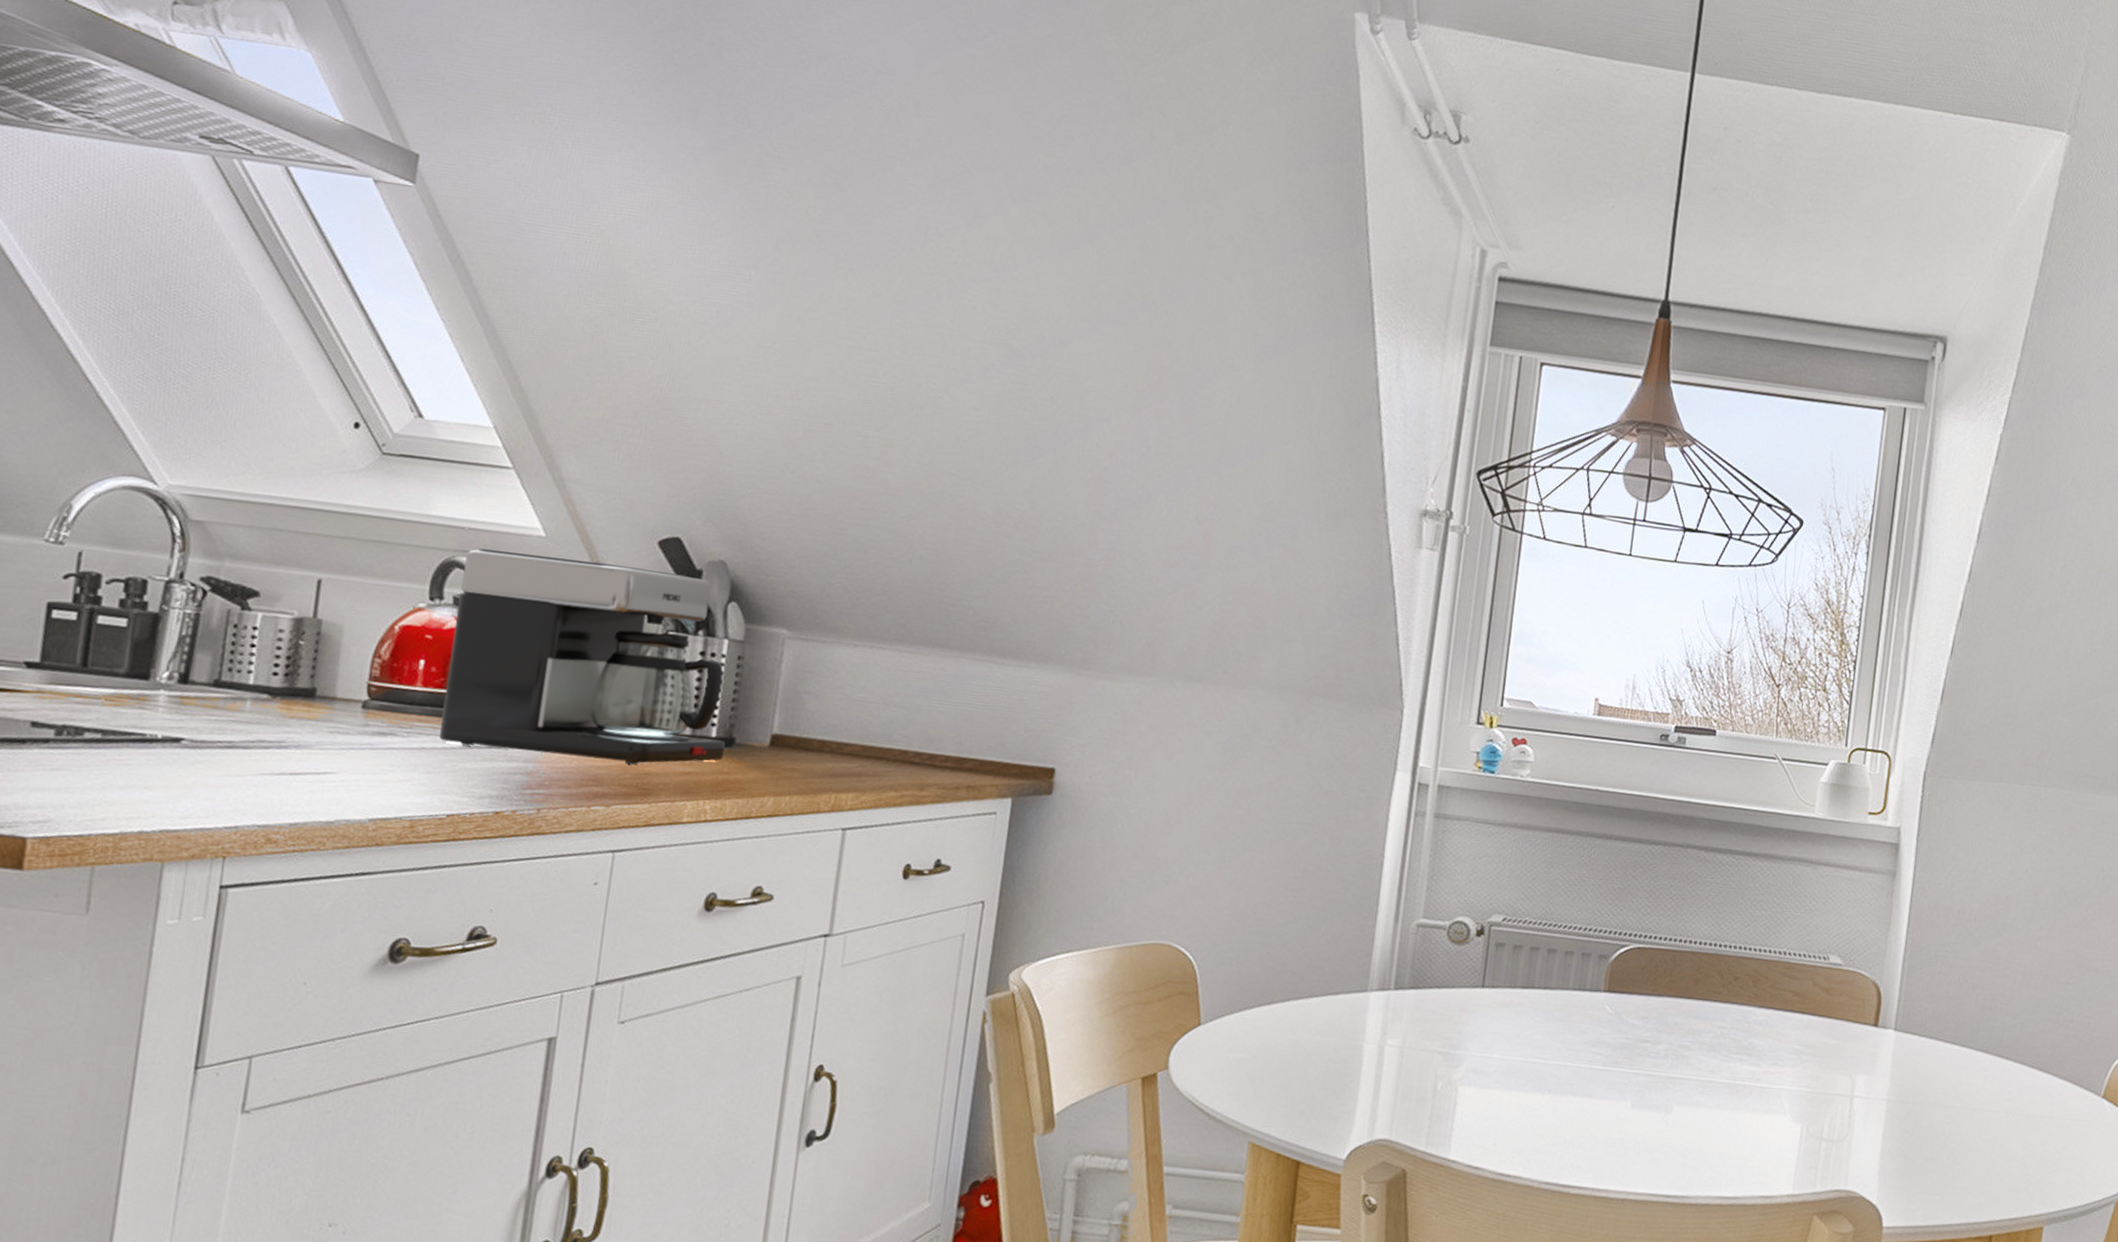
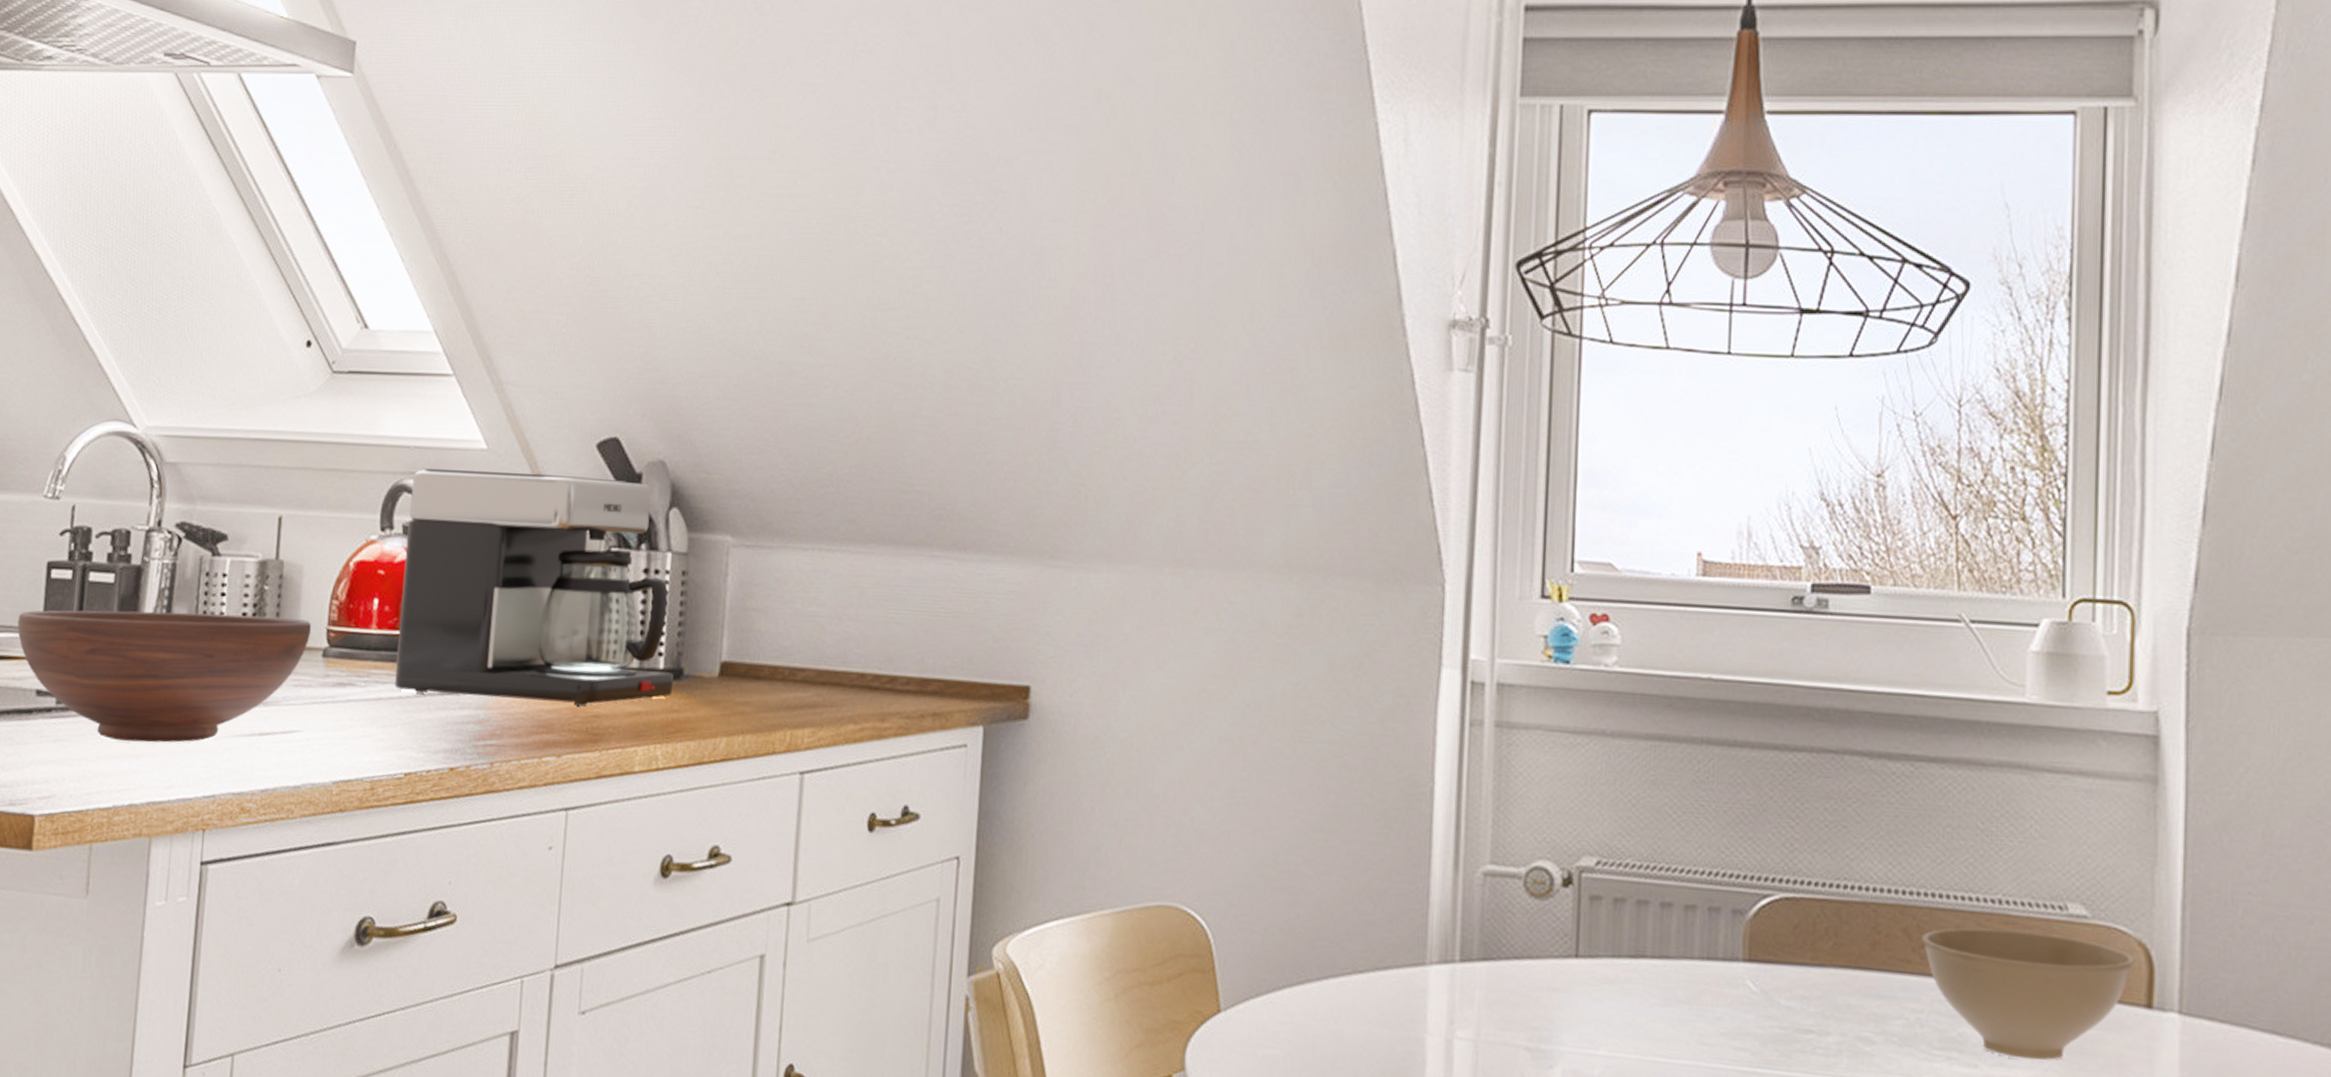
bowl: none [9,647,351,778] -> present [17,610,312,743]
bowl: none [1730,971,1870,1061] -> present [1922,927,2136,1060]

